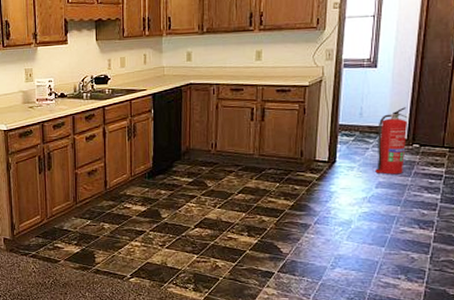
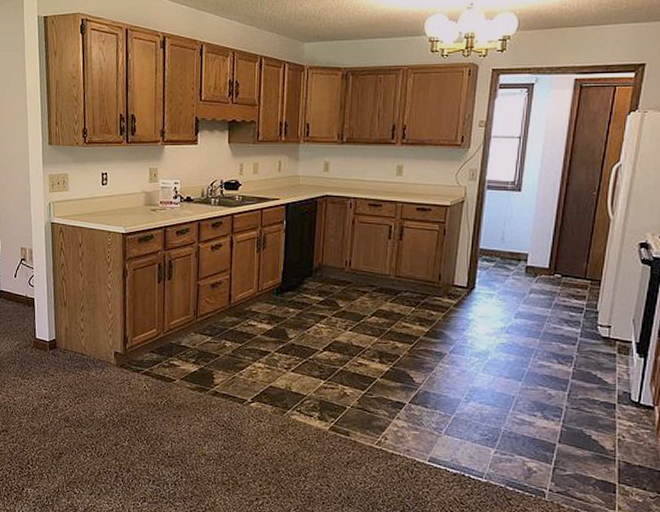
fire extinguisher: present [375,107,408,175] -> none [515,235,551,305]

